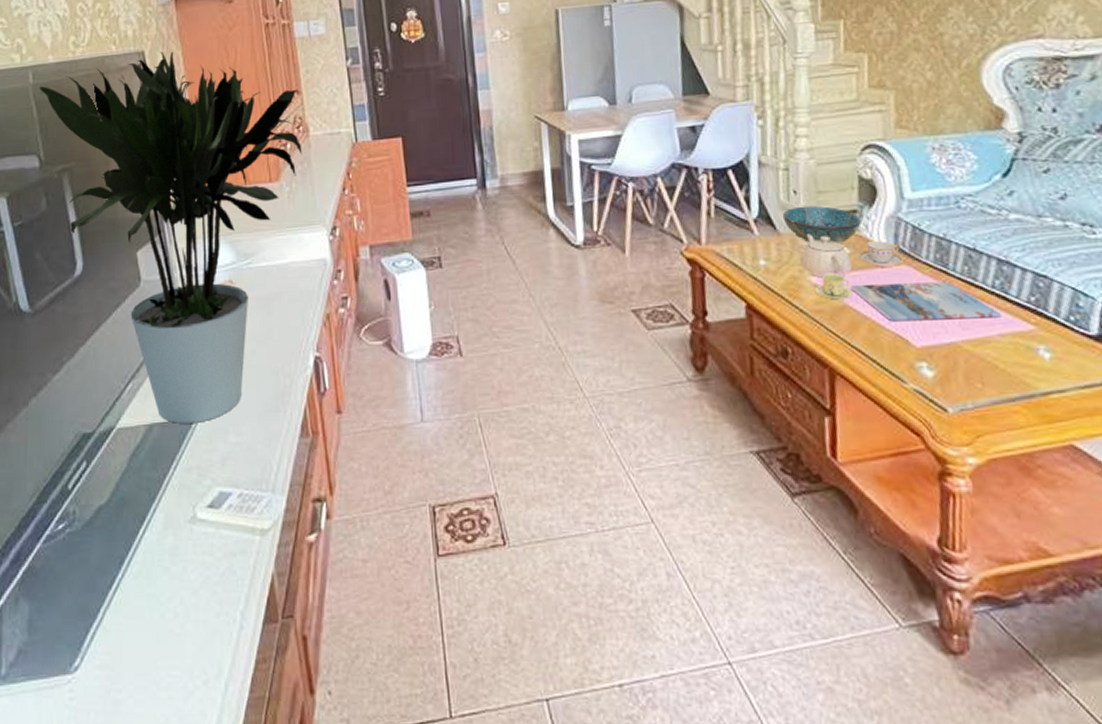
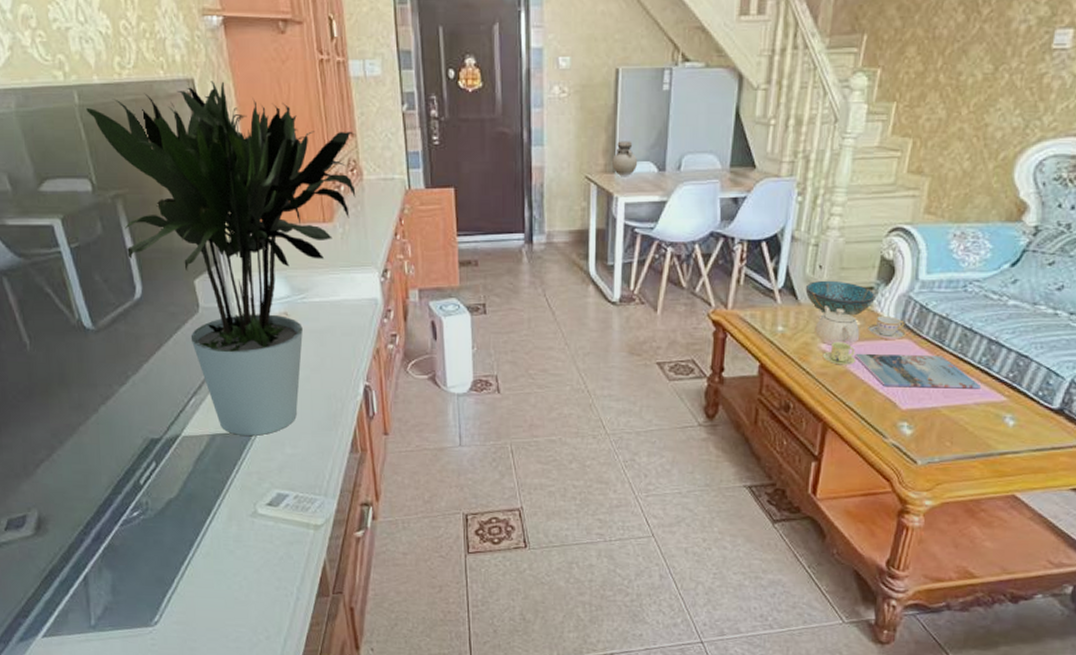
vase: none [561,78,588,114] -> present [612,141,638,177]

